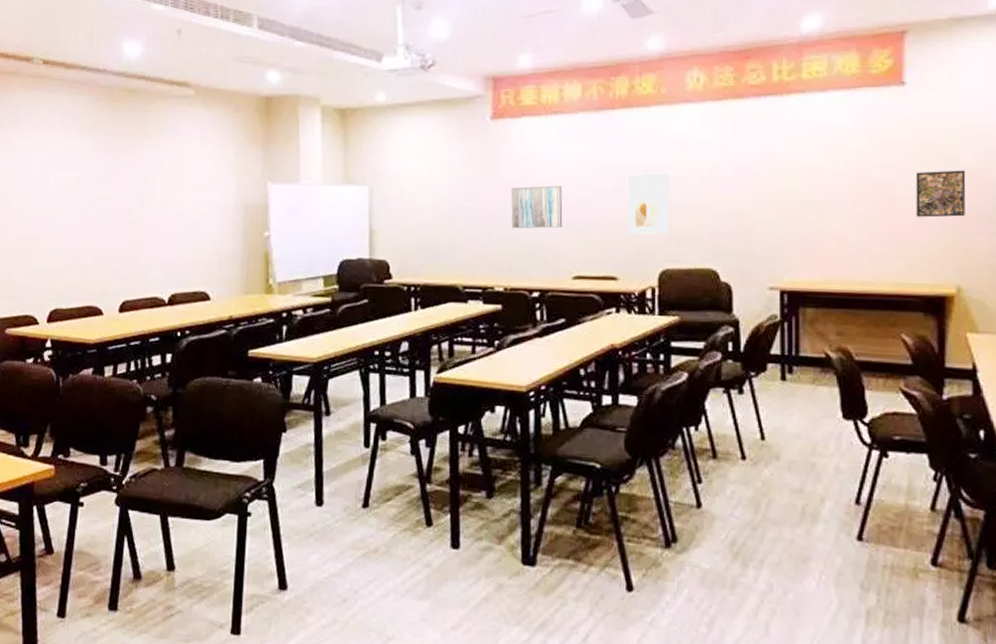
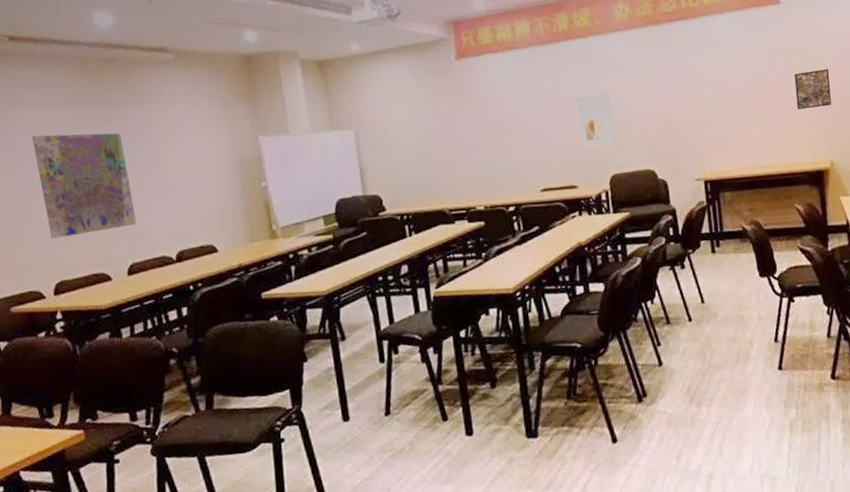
map: none [49,160,135,265] -> present [32,132,137,239]
wall art: present [511,185,563,229] -> none [481,112,528,154]

